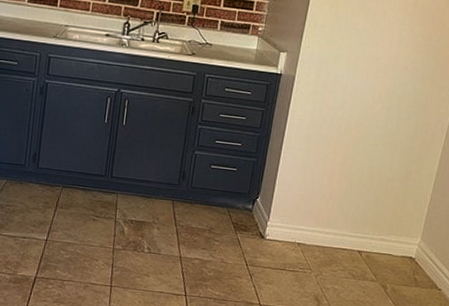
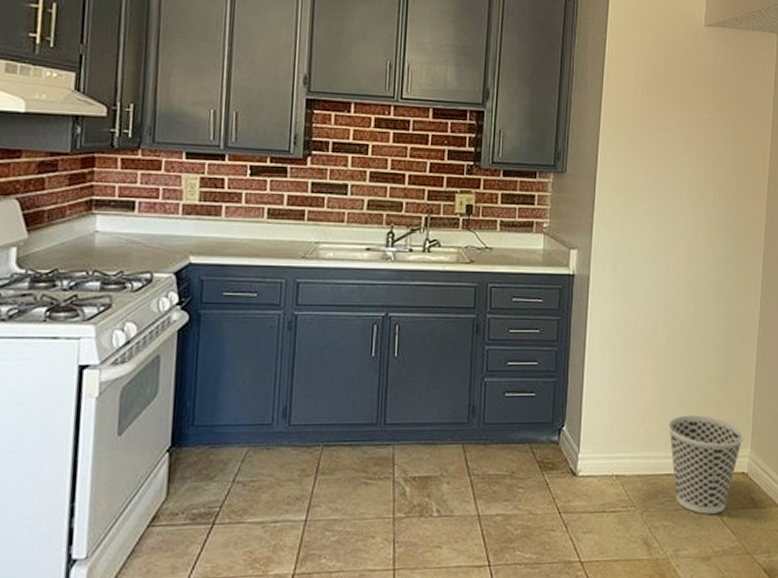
wastebasket: none [347,203,417,286] -> present [667,414,744,514]

